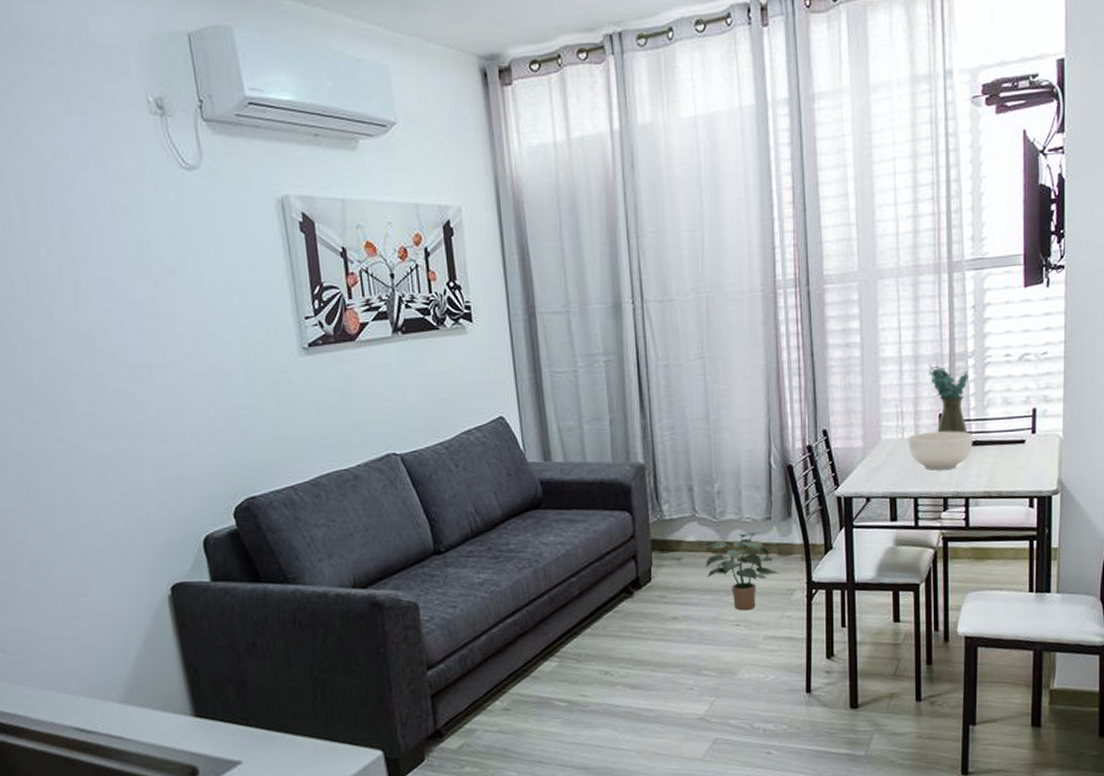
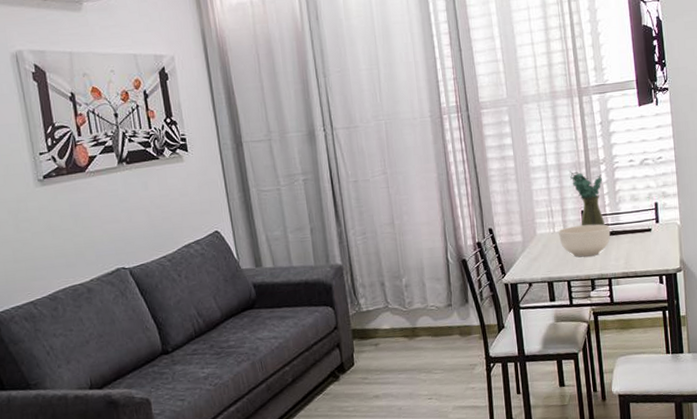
potted plant: present [705,532,779,611] -> none [399,317,462,386]

